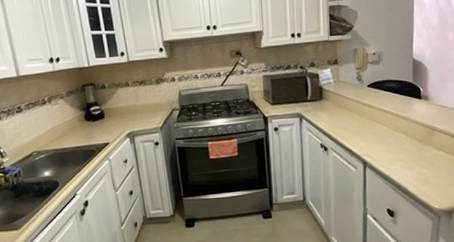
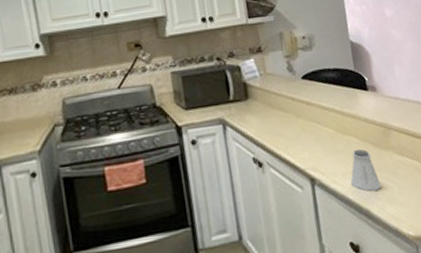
saltshaker: none [395,143,419,175] -> present [350,149,381,191]

